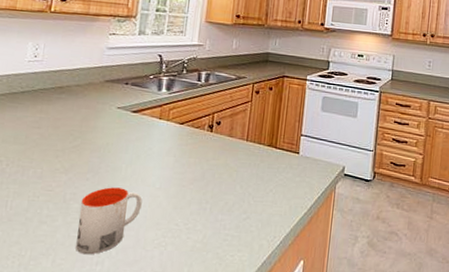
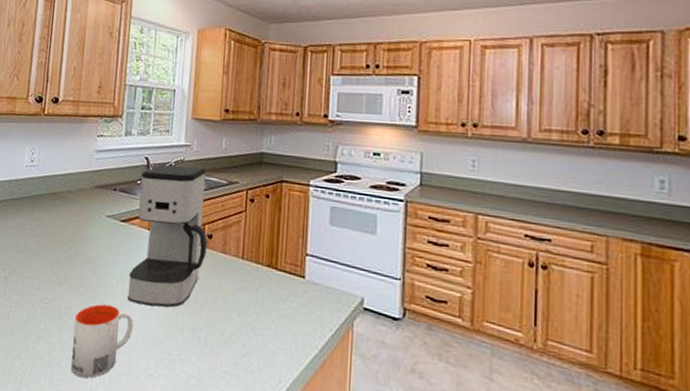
coffee maker: none [137,61,218,186] -> present [127,164,208,307]

